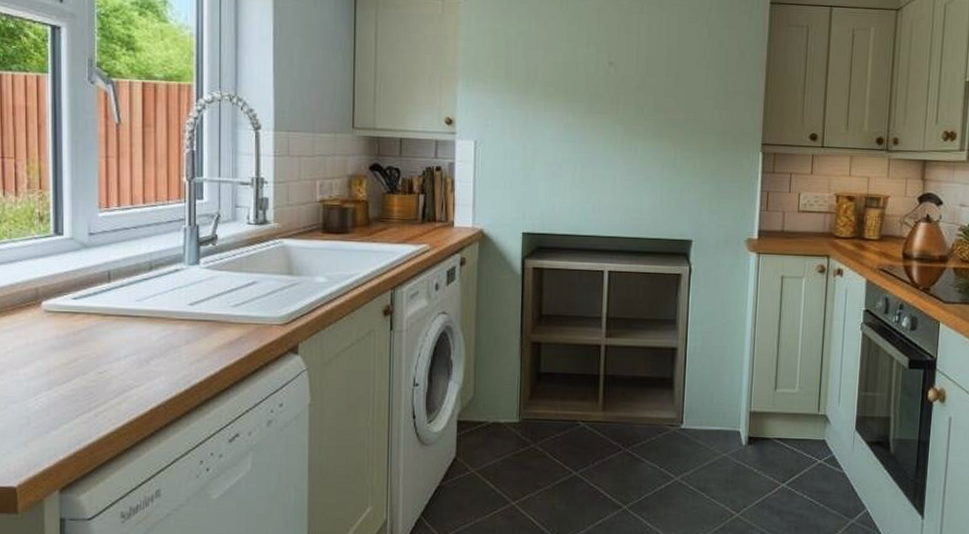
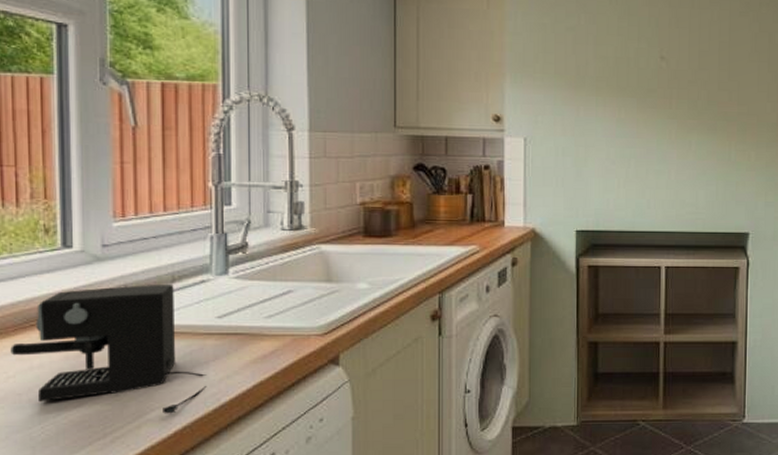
coffee maker: none [9,271,179,393] -> present [10,284,207,414]

